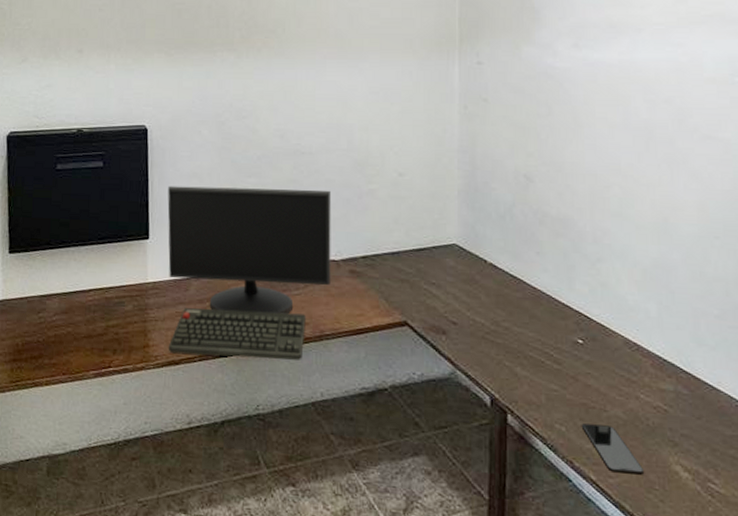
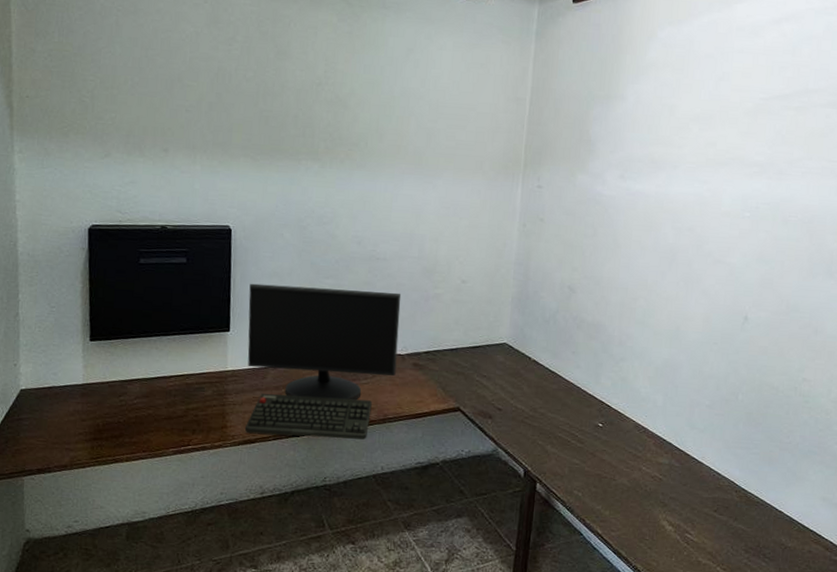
phone: present [582,423,643,475] -> none [595,490,639,529]

